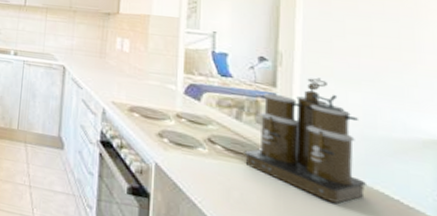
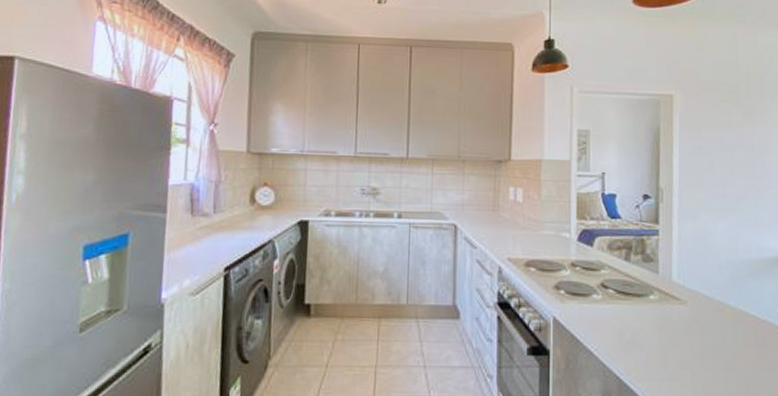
coffee maker: present [243,77,366,204] -> none [633,210,731,328]

